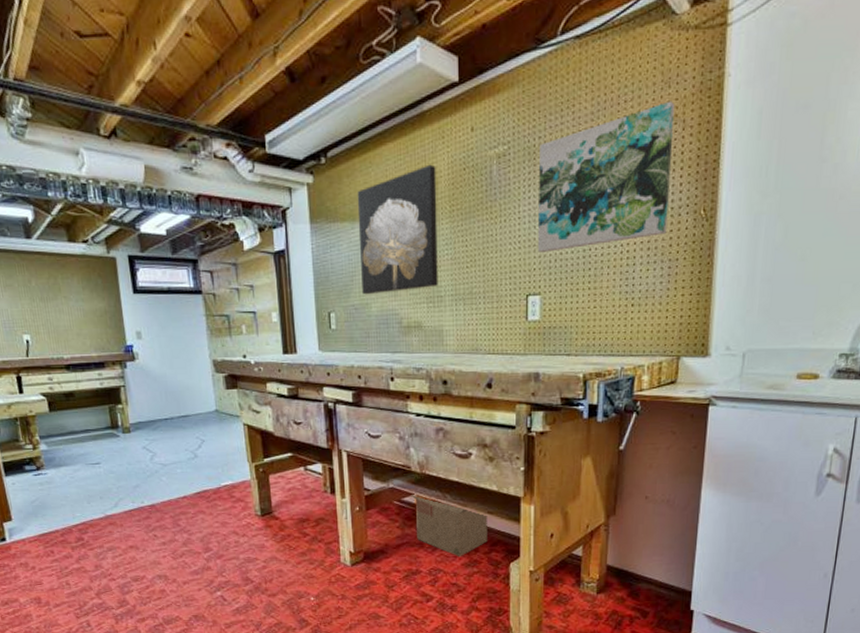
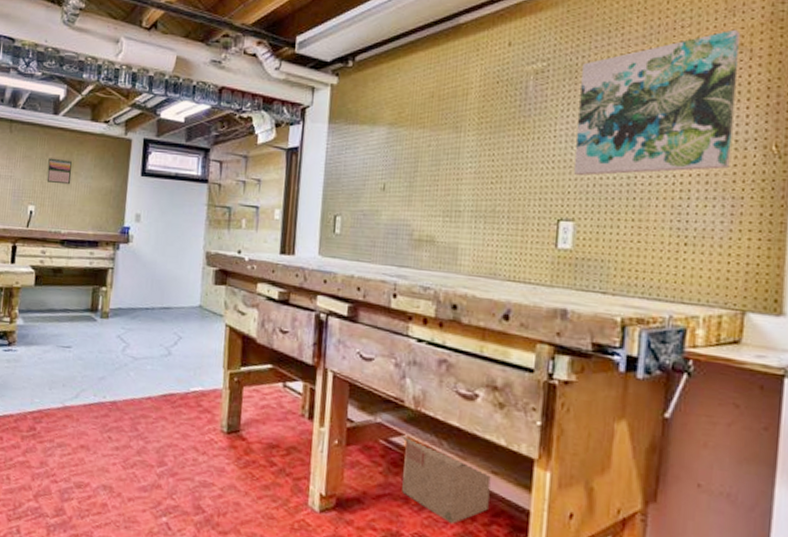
calendar: none [32,284,62,311] -> present [46,158,73,185]
wall art: present [357,164,438,295] -> none [373,75,468,202]

